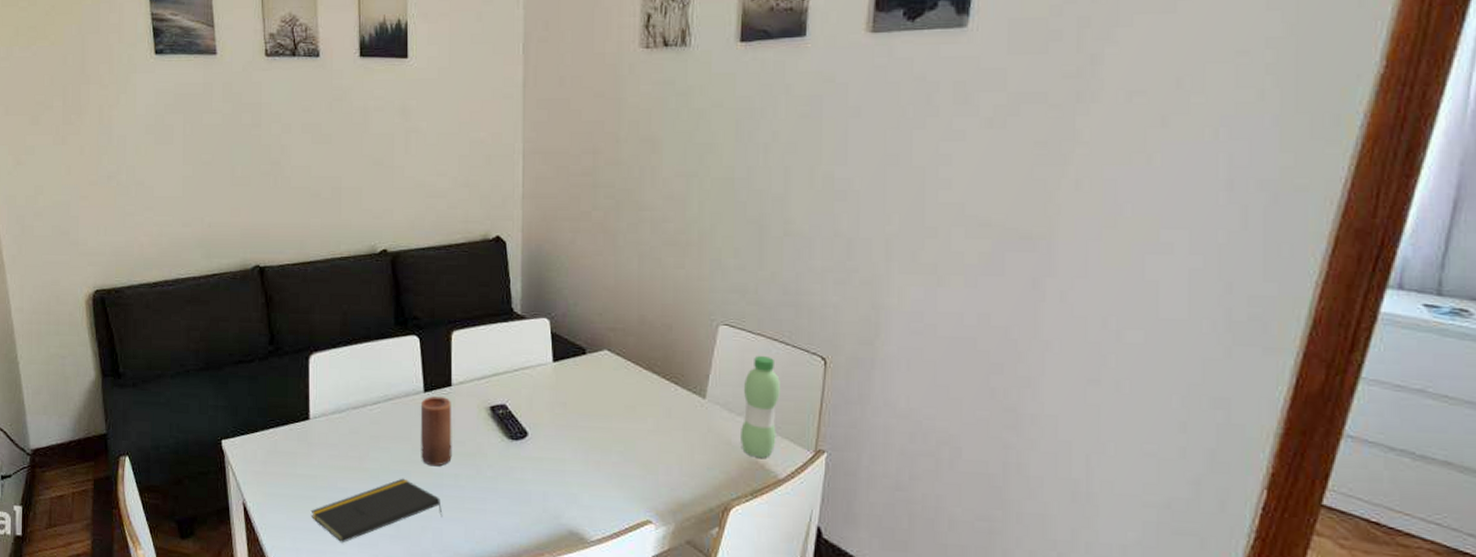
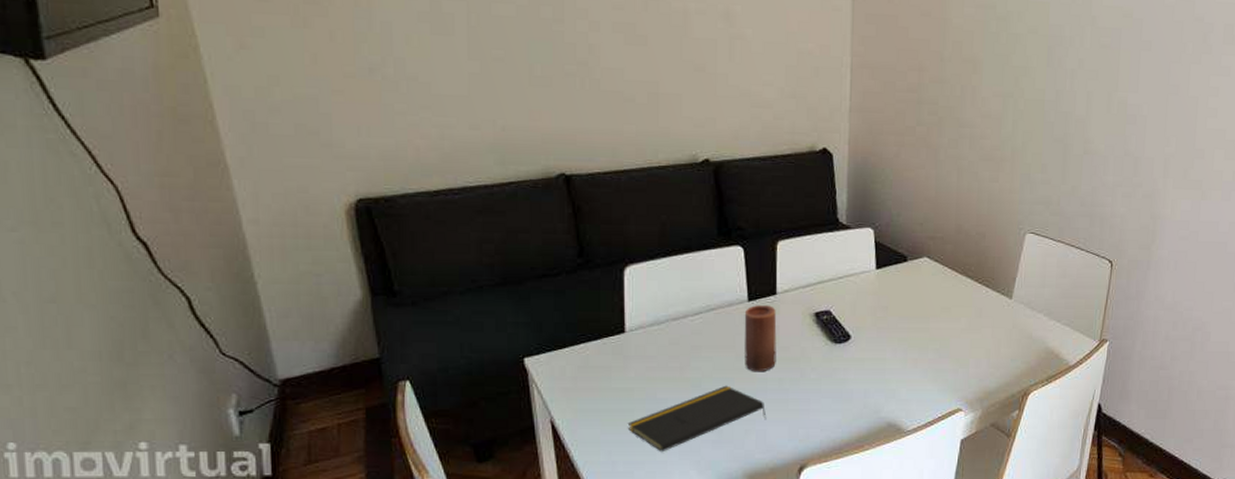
water bottle: present [741,356,780,458] -> none [1040,260,1075,348]

